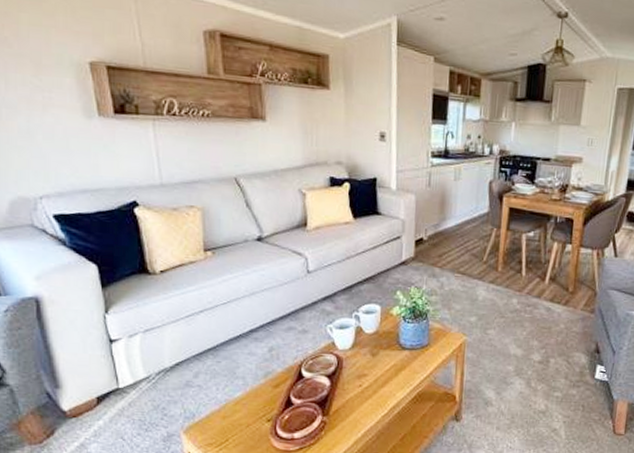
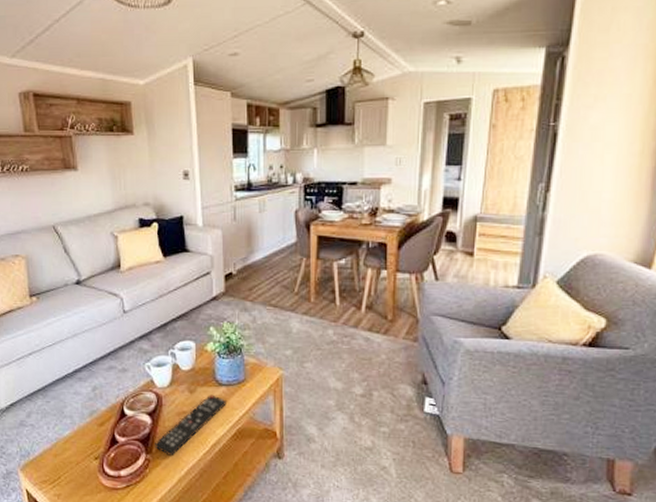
remote control: none [332,358,409,419] -> present [155,394,226,457]

